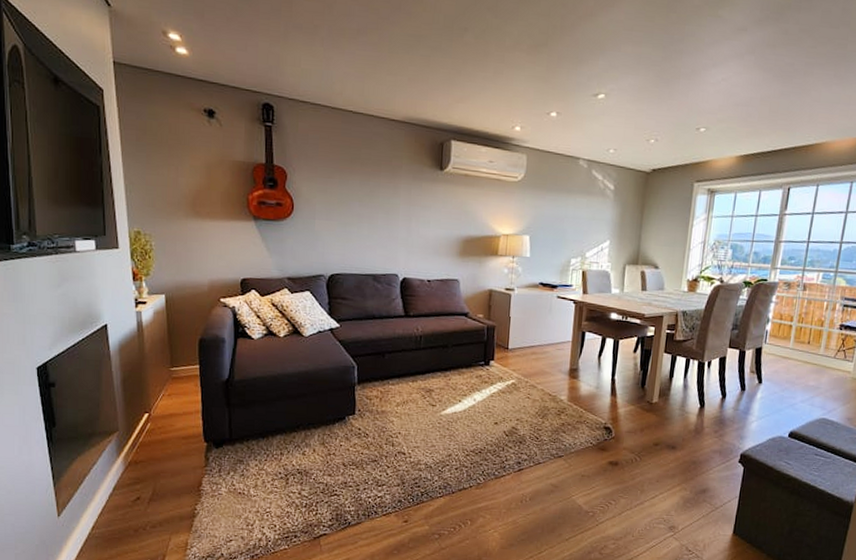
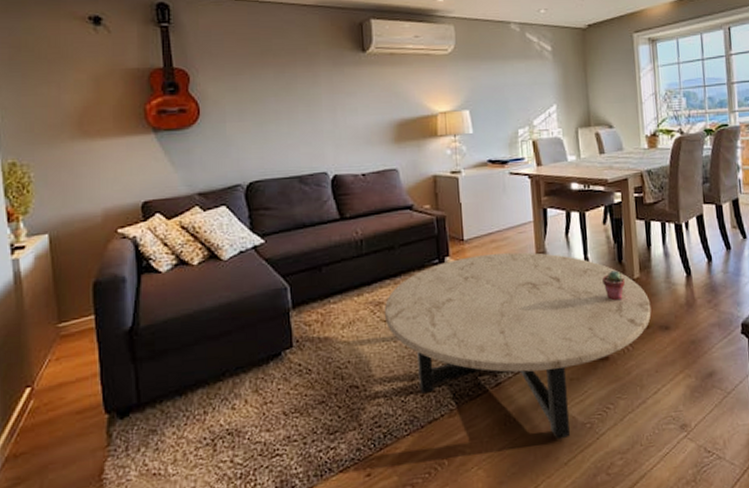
coffee table: none [432,363,663,521] -> present [384,252,652,440]
potted succulent: none [624,393,645,419] -> present [602,270,626,301]

